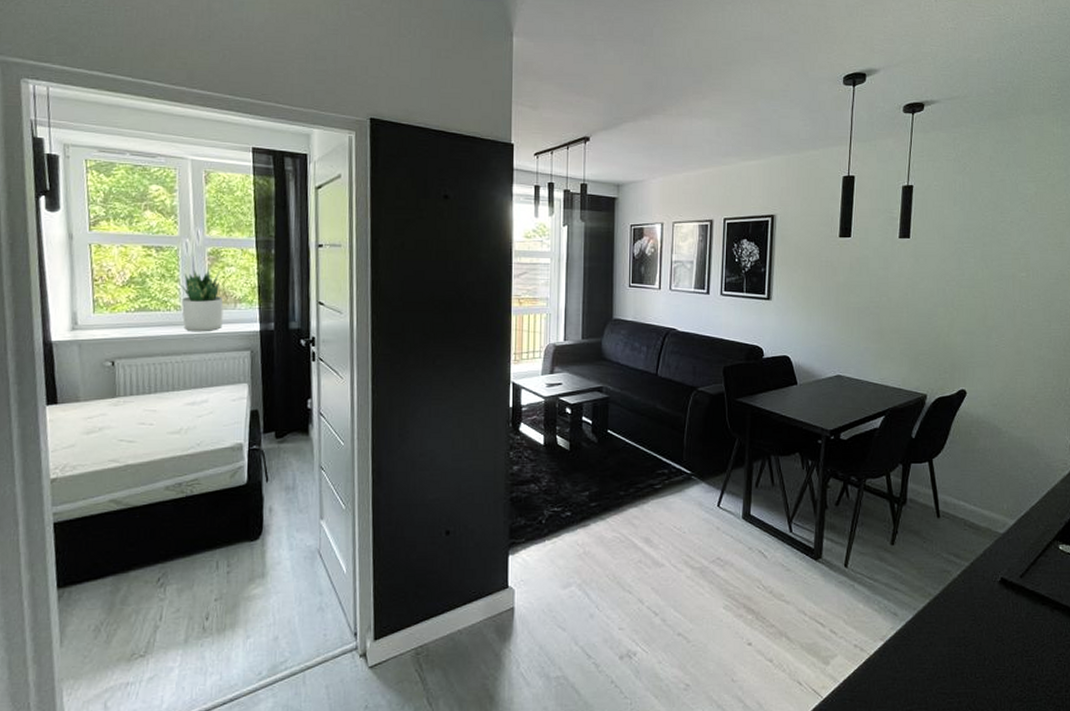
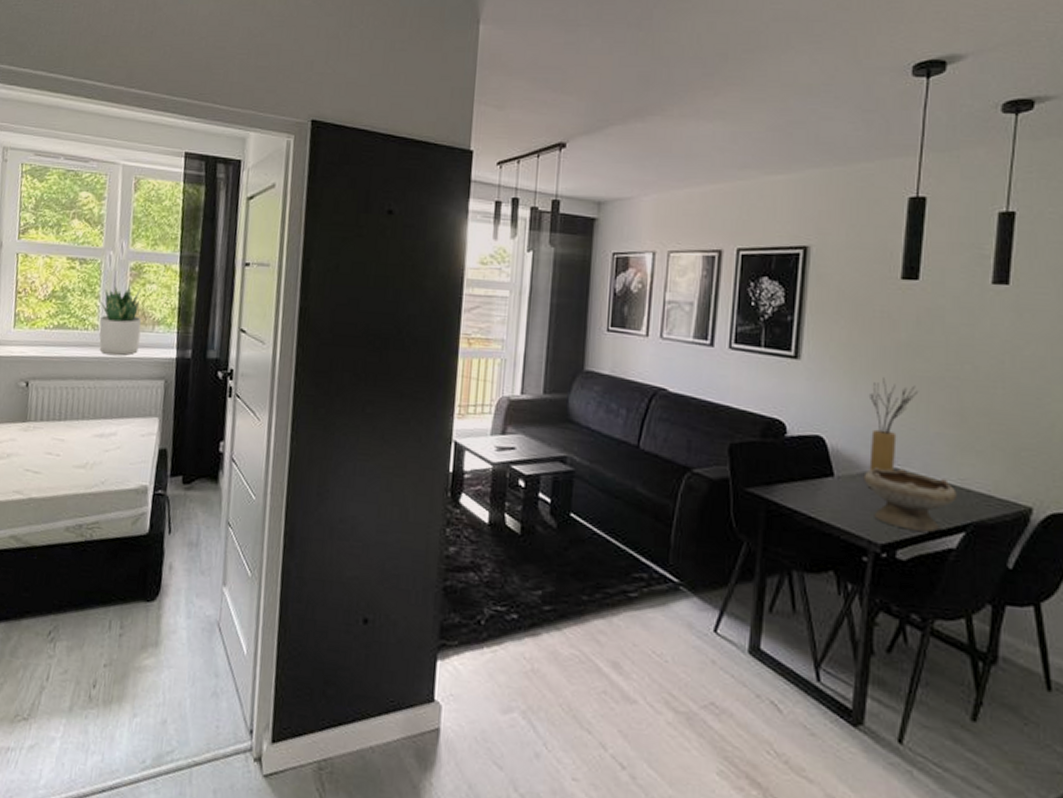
bowl: none [817,374,879,419] -> present [863,468,957,533]
vase: none [820,310,852,392] -> present [869,378,918,490]

